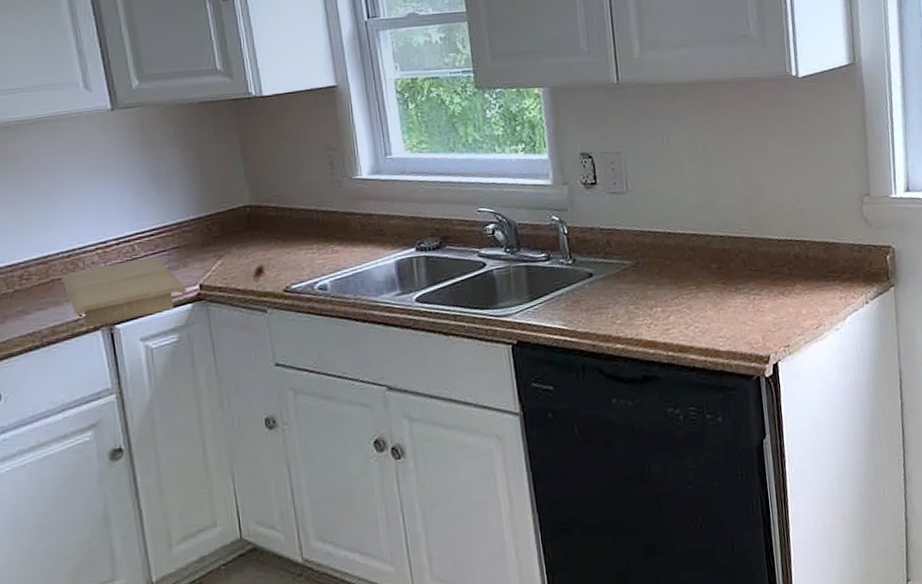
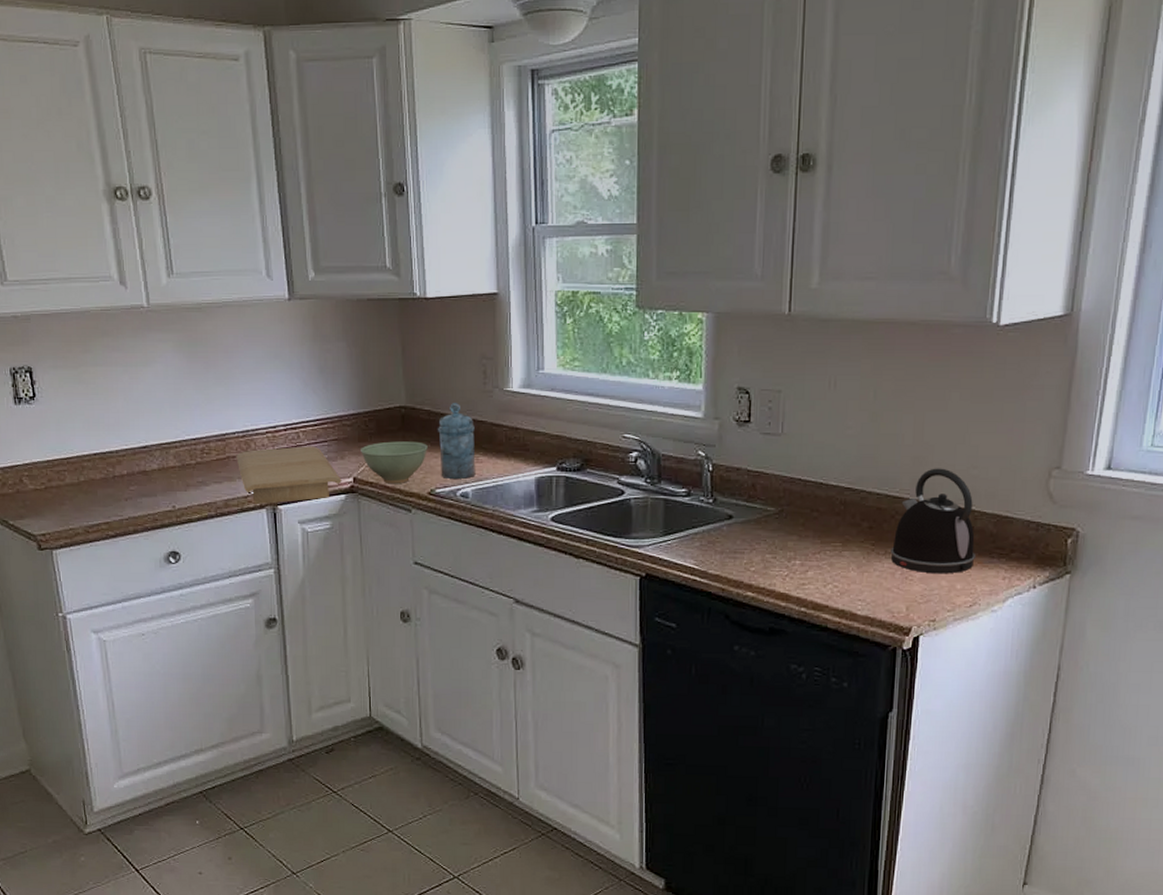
bowl: none [205,239,279,287] -> present [361,441,428,485]
canister: none [286,195,333,273] -> present [437,402,476,479]
kettle: none [740,206,814,303] -> present [890,468,975,574]

